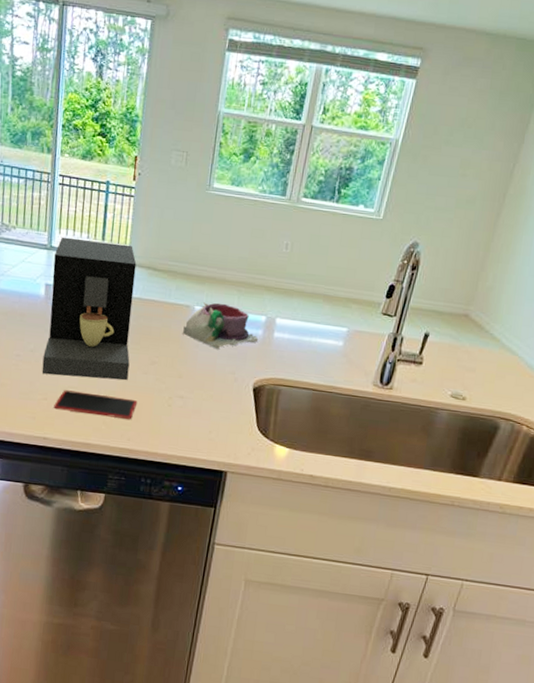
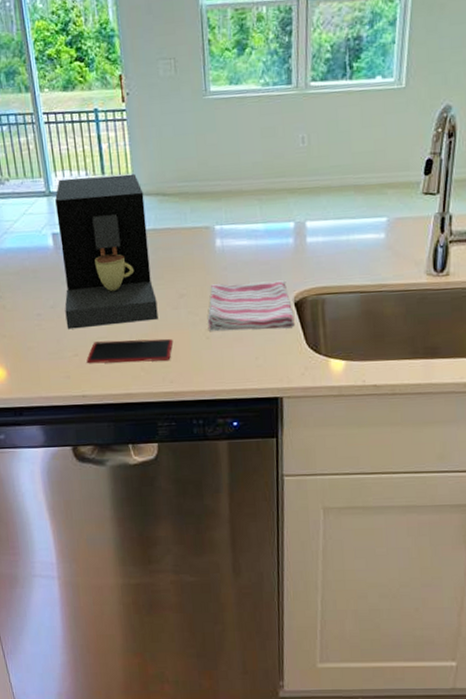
dish towel: none [171,358,251,411] -> present [207,280,295,331]
cup and saucer: present [183,302,259,350] -> none [207,216,291,268]

